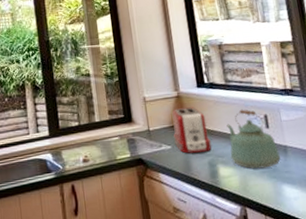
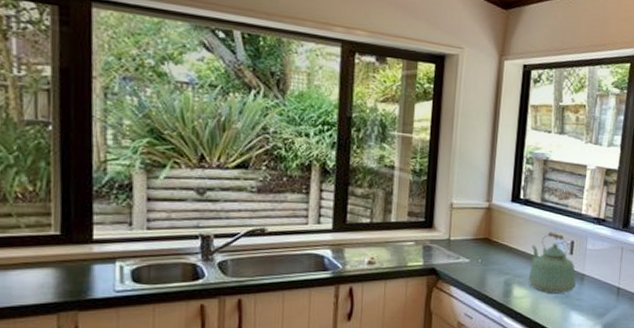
toaster: present [172,106,212,154] -> none [473,220,513,270]

